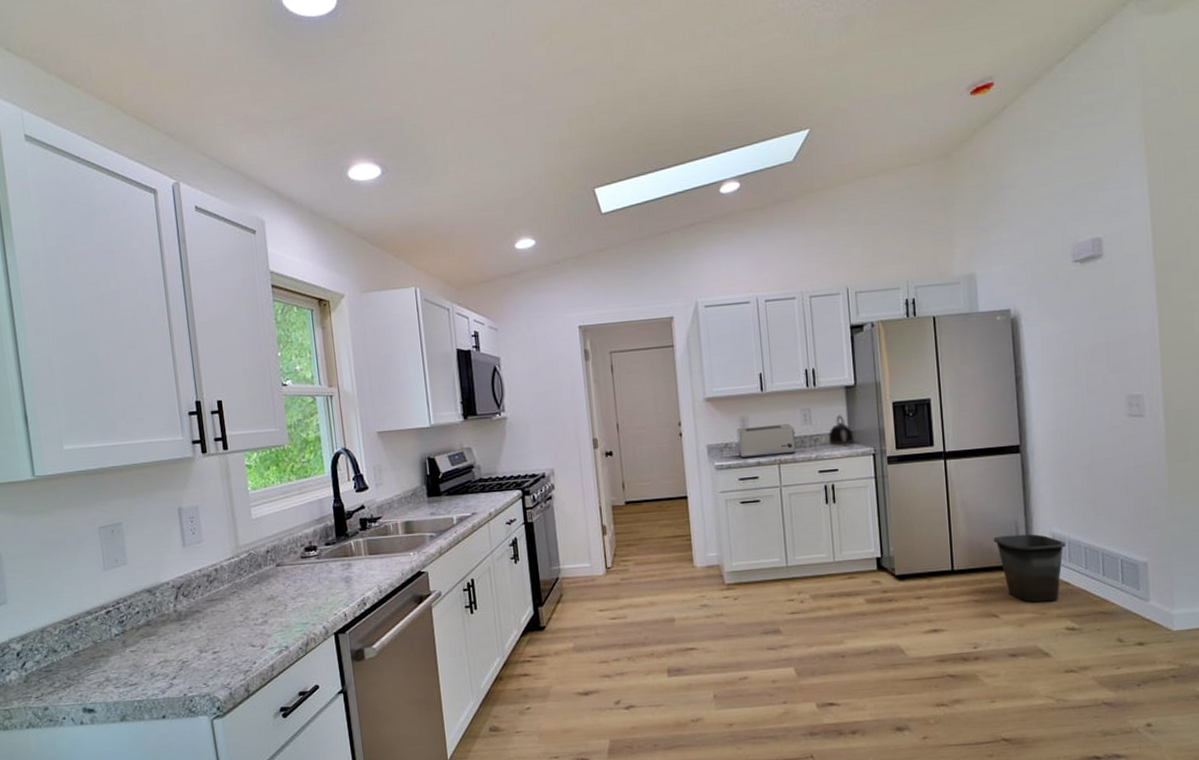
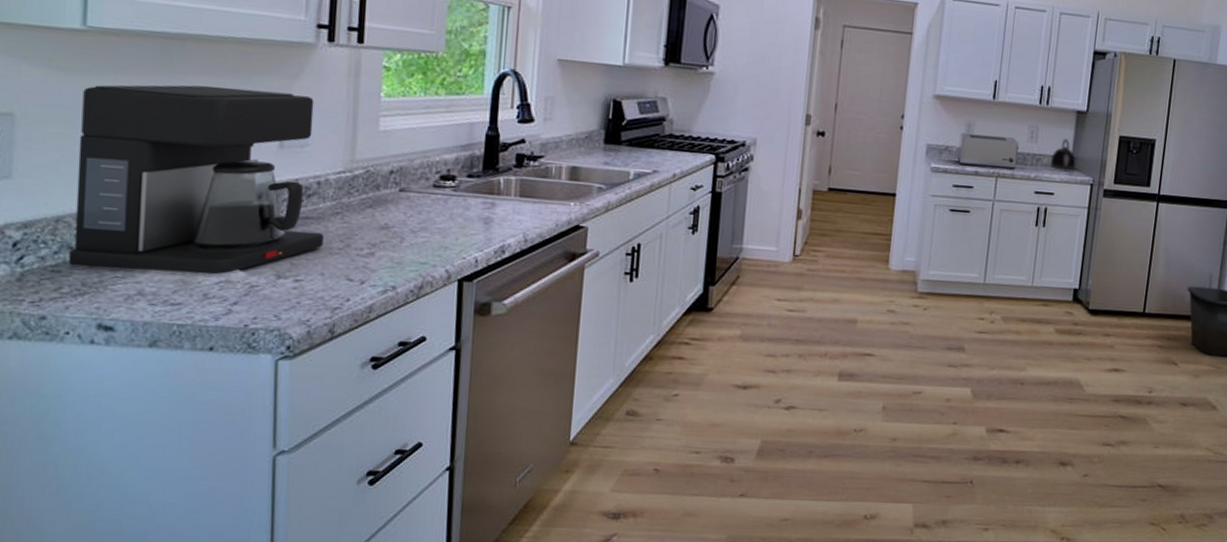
coffee maker: none [42,501,229,665] -> present [68,84,325,275]

